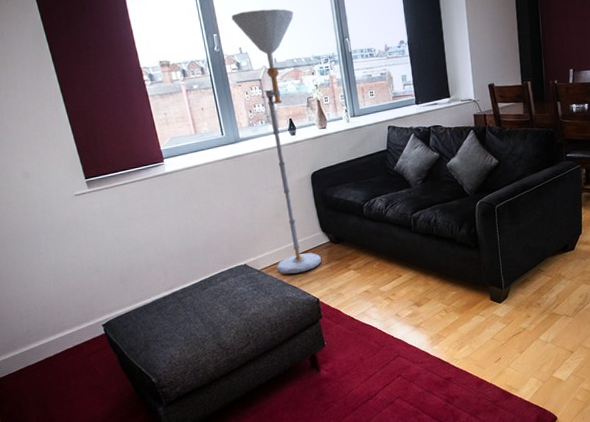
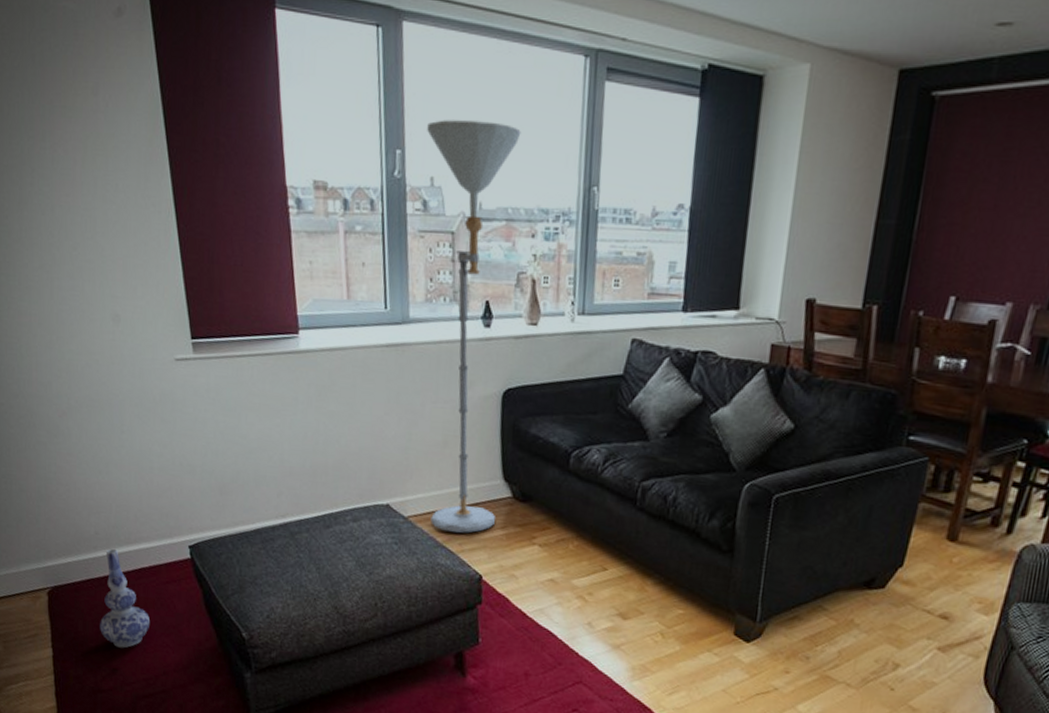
vase: none [38,339,79,413] -> present [100,548,150,648]

